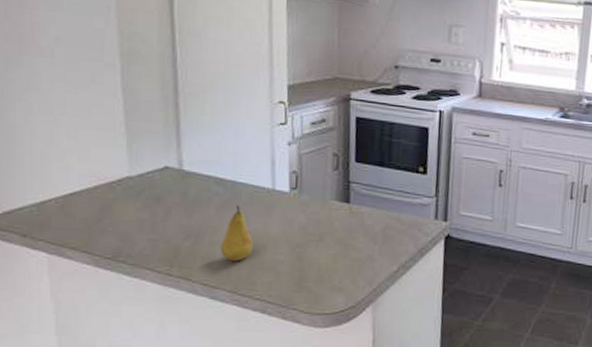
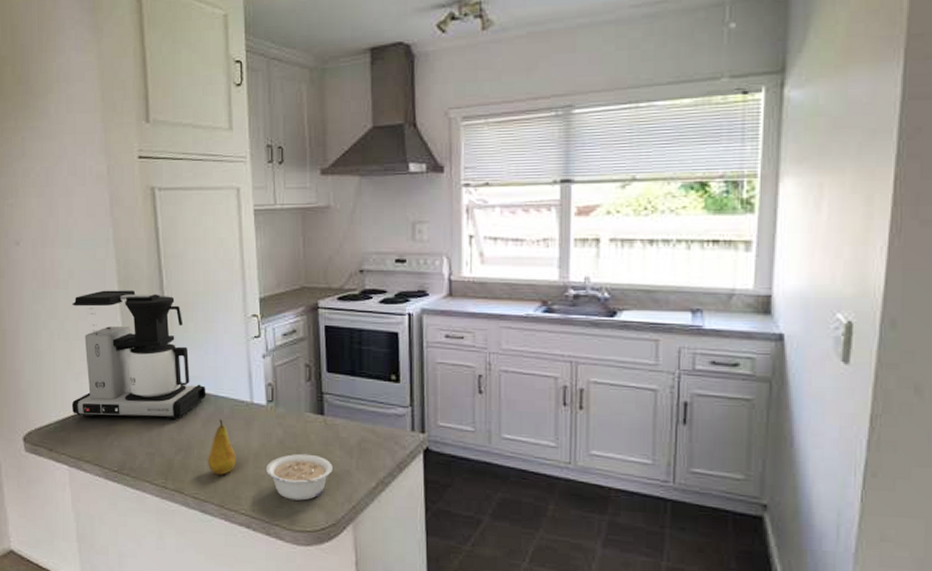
coffee maker: none [54,62,223,205] -> present [71,290,206,420]
legume: none [286,240,355,285] -> present [266,453,332,501]

